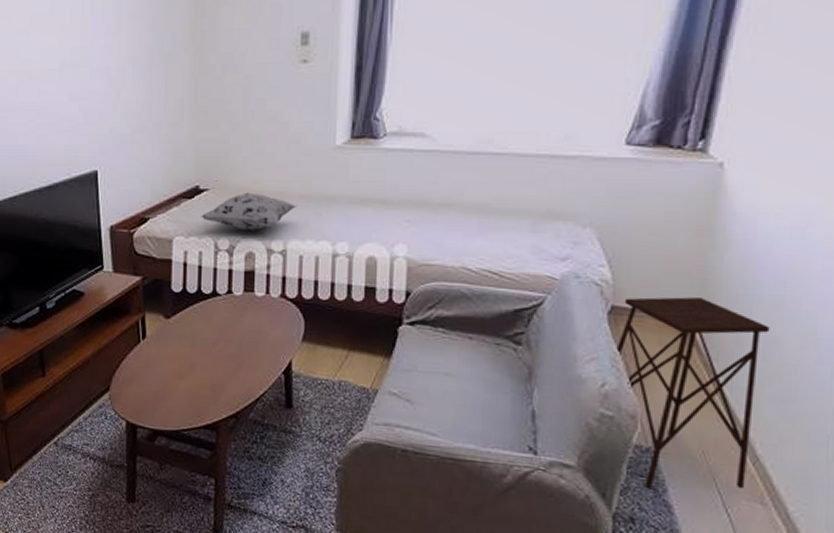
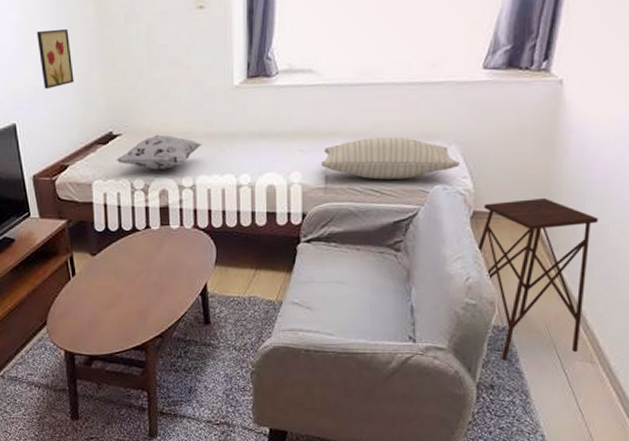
wall art: none [128,75,163,136] -> present [36,28,74,89]
pillow: none [431,212,597,262] -> present [322,137,461,180]

